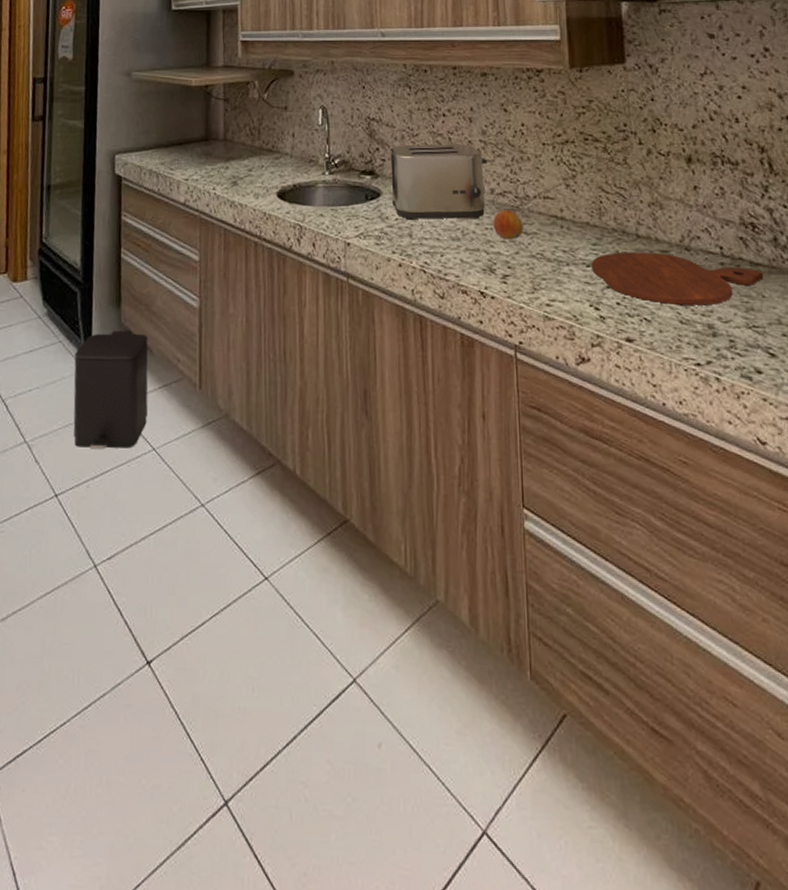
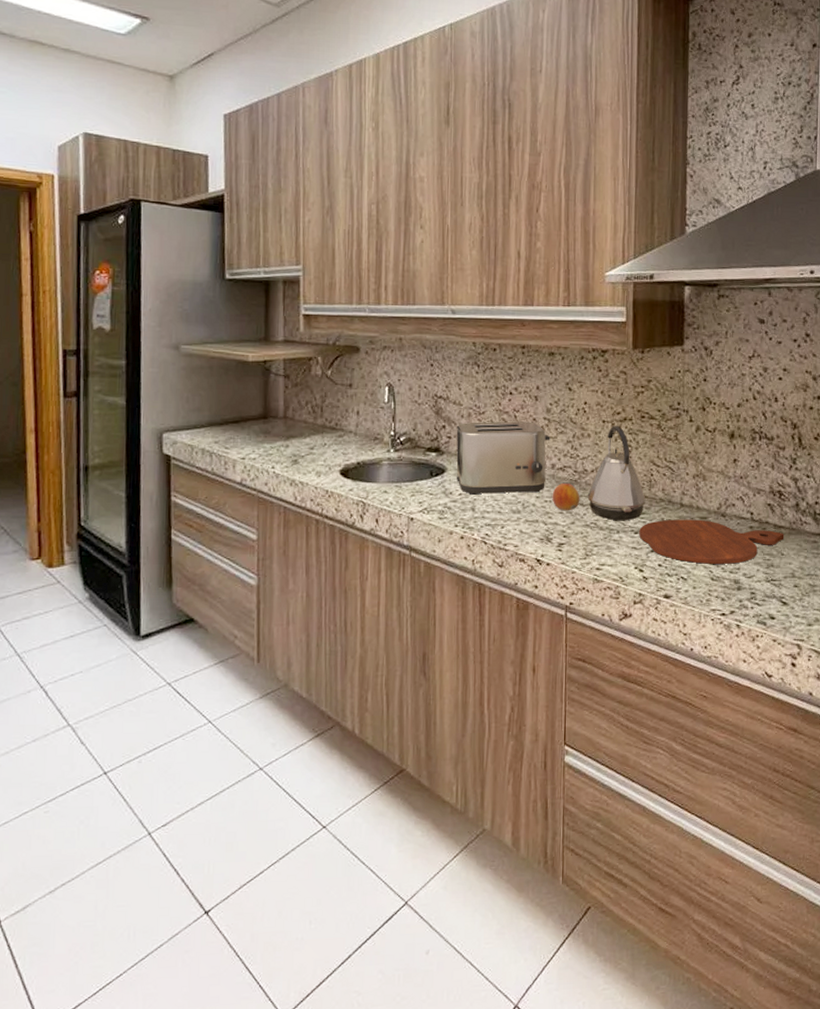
pedal bin: present [73,330,149,450] -> none [121,611,203,727]
kettle: none [531,149,597,253] -> present [587,426,646,521]

